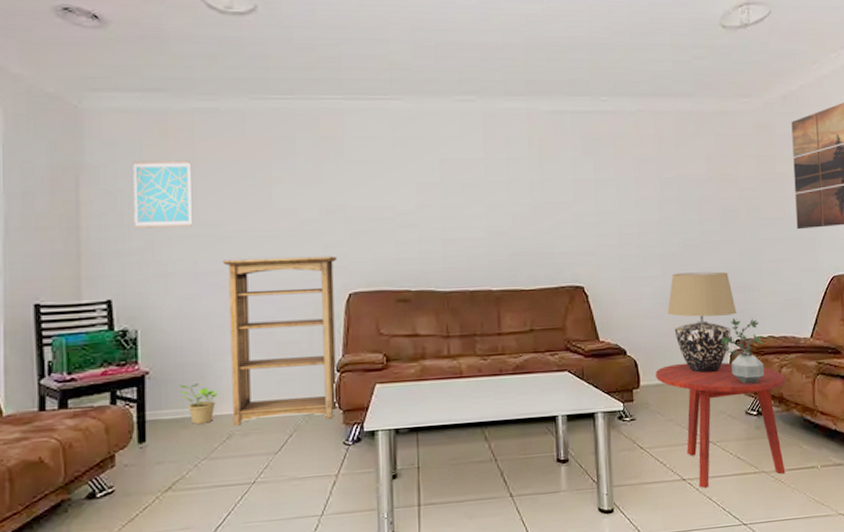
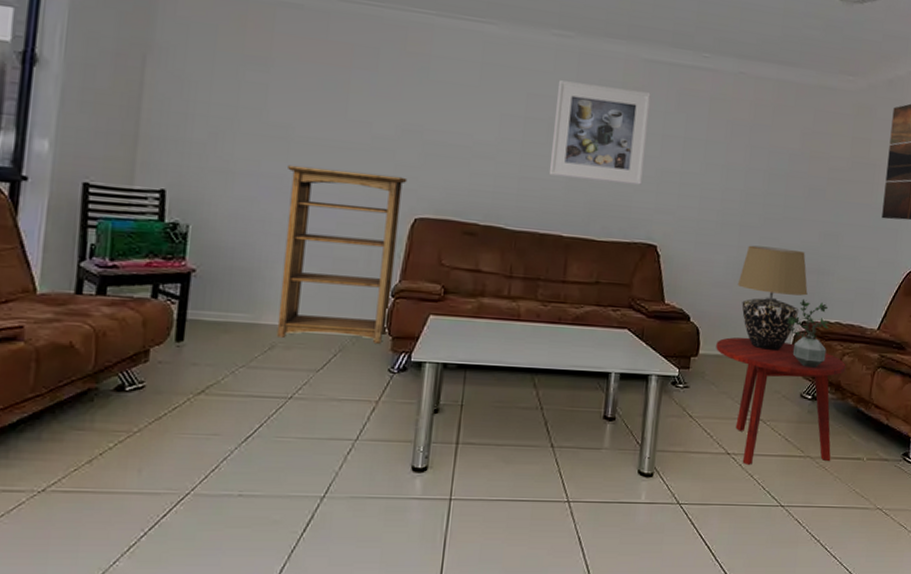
wall art: present [133,160,192,229] -> none [199,47,267,126]
potted plant: present [179,383,217,424] -> none [225,287,265,331]
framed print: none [468,142,560,233] -> present [550,80,651,185]

